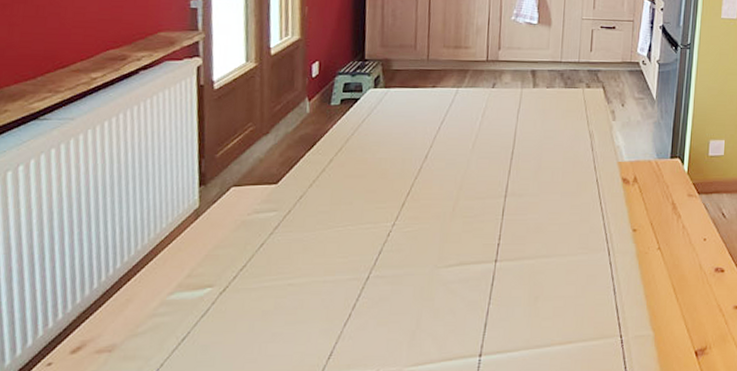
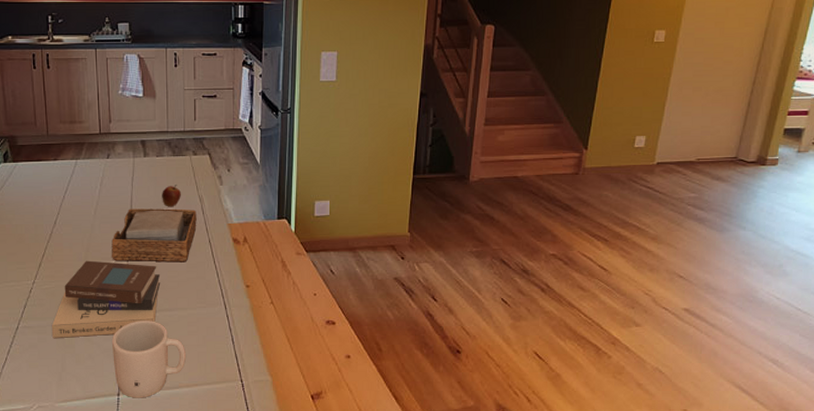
books: none [409,200,541,289] -> present [51,260,161,338]
mug: none [478,267,561,359] -> present [111,319,186,398]
napkin holder: none [487,143,586,203] -> present [111,208,197,262]
fruit: none [549,119,570,143] -> present [162,185,181,207]

